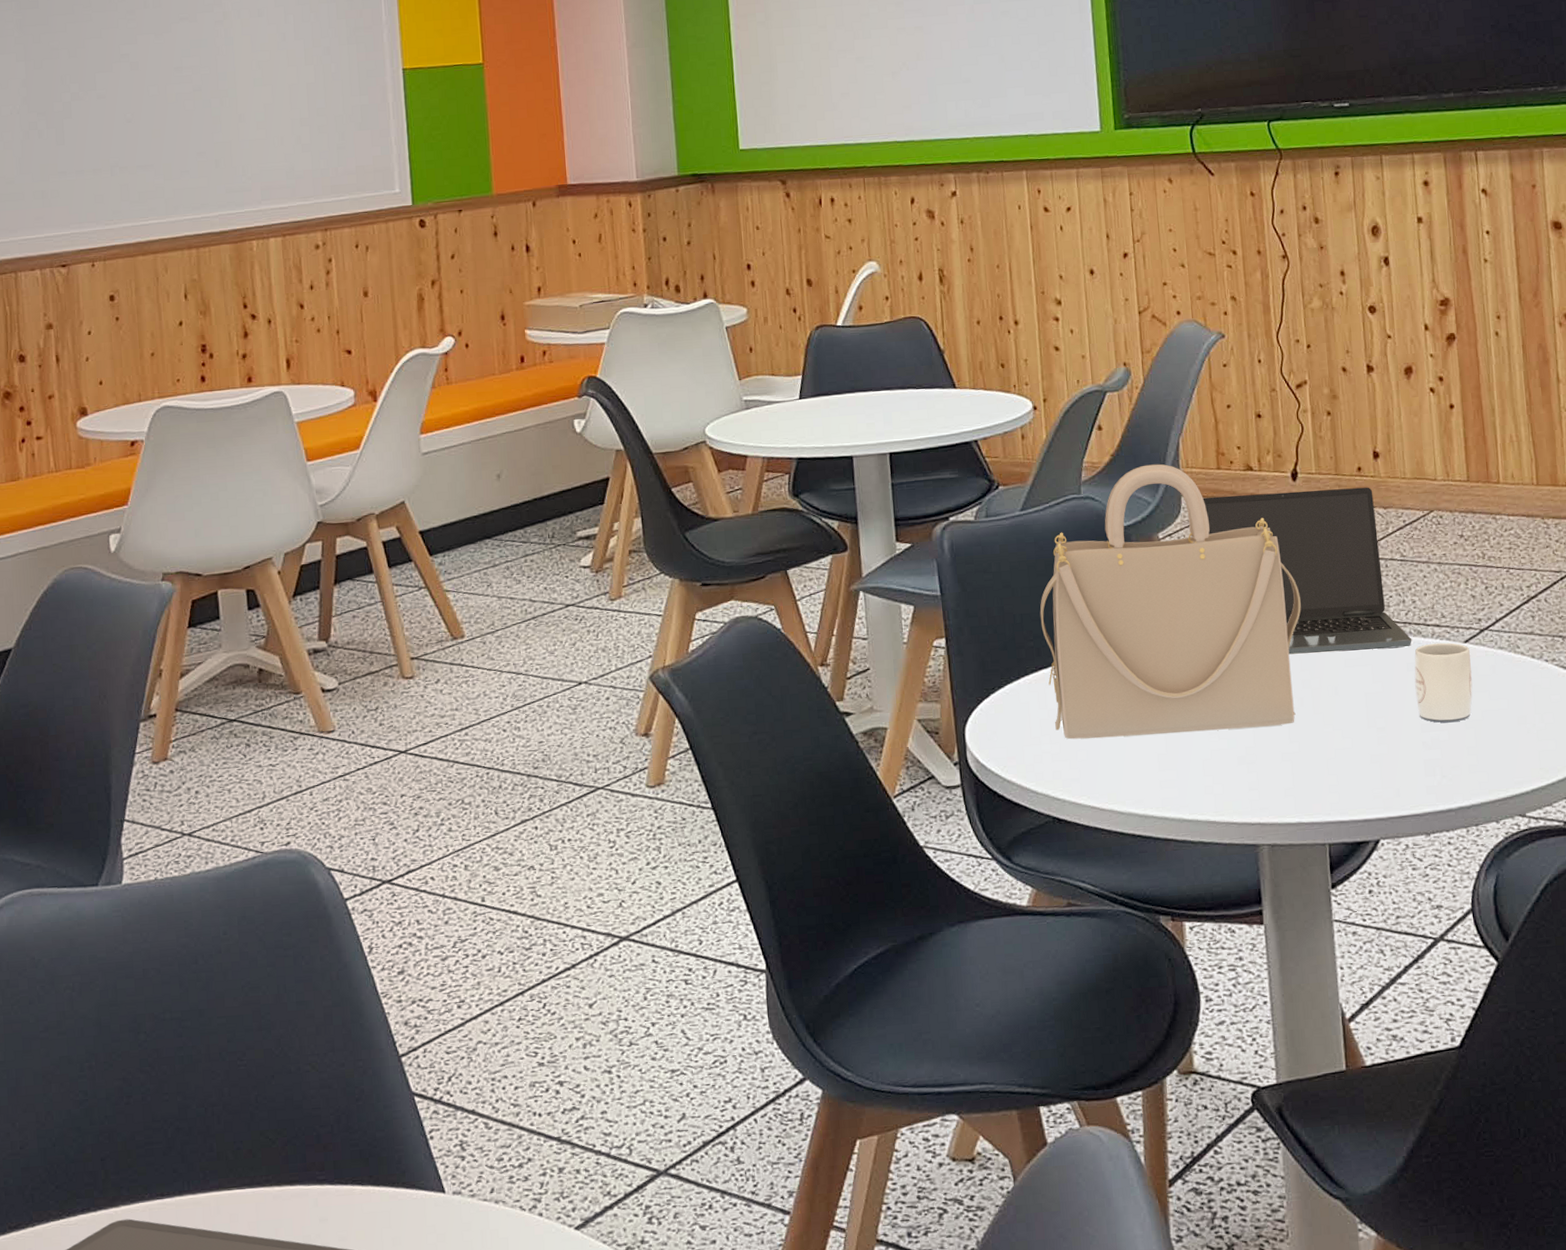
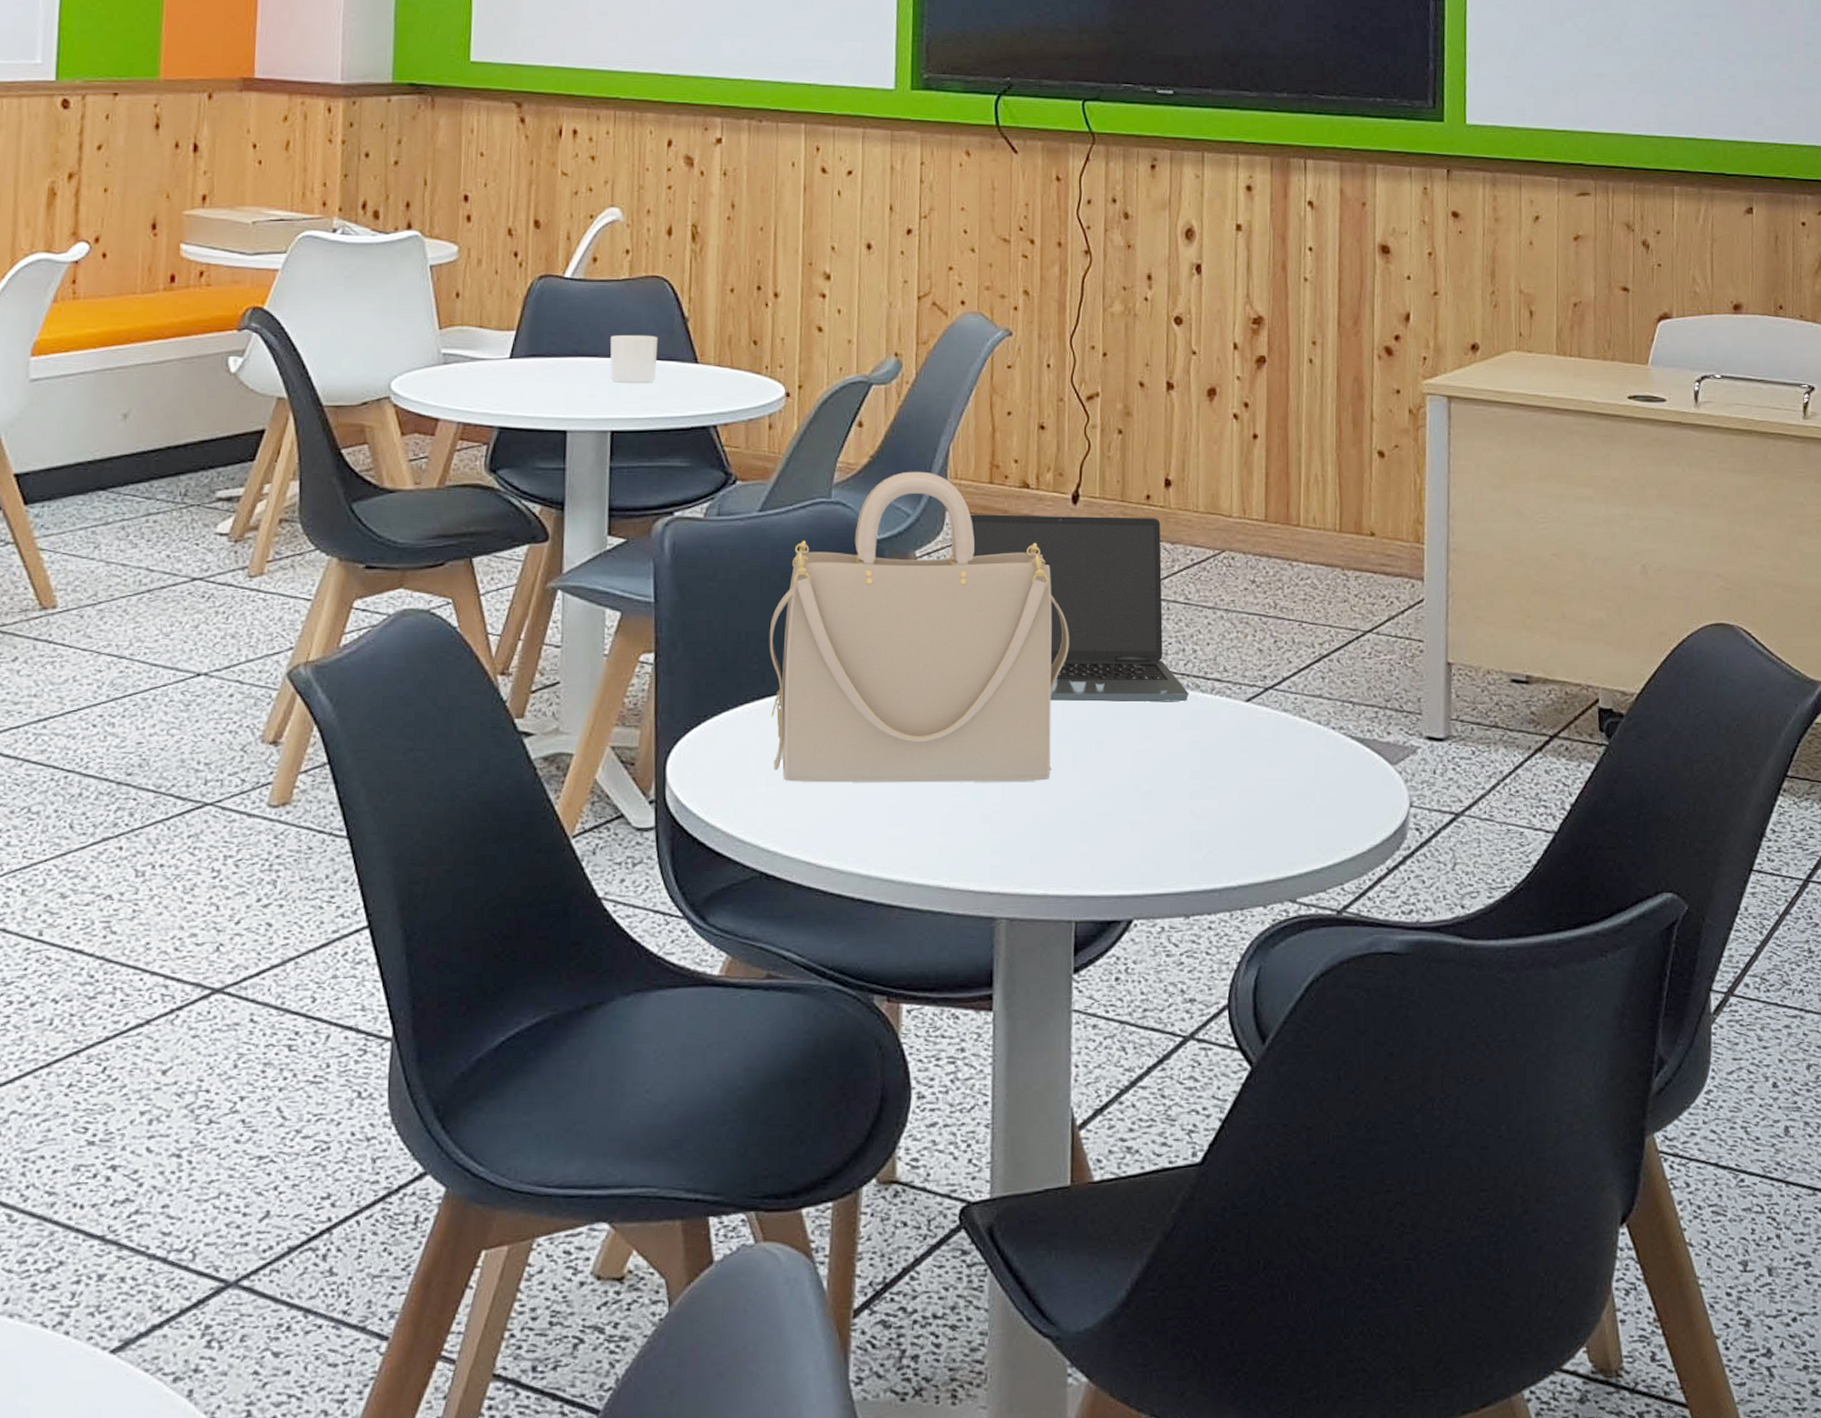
mug: none [880,368,922,412] -> present [609,334,658,384]
mug: present [1414,642,1473,723] -> none [1188,699,1252,791]

